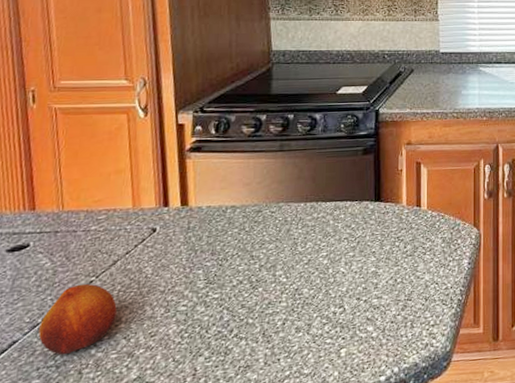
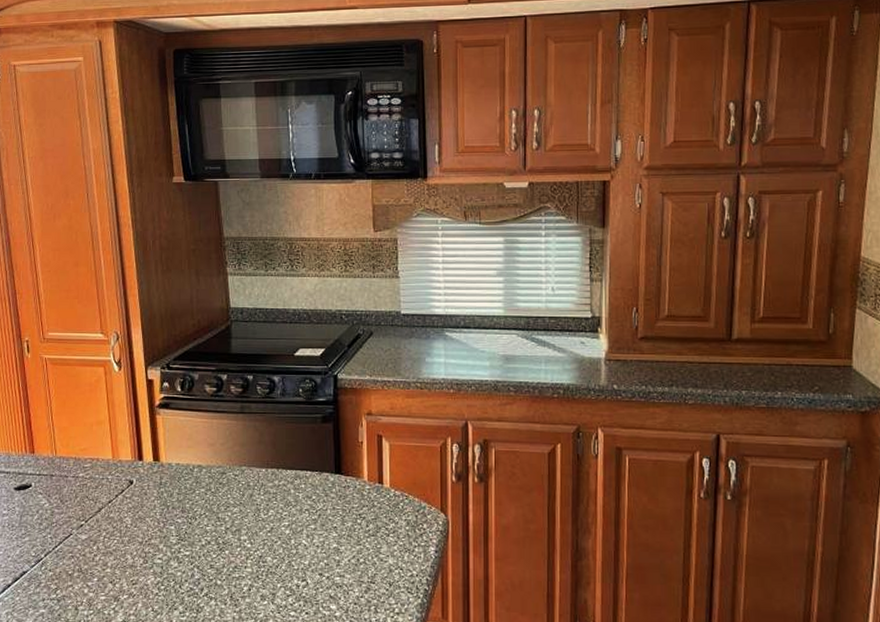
fruit: present [38,283,117,355] -> none [43,526,103,591]

